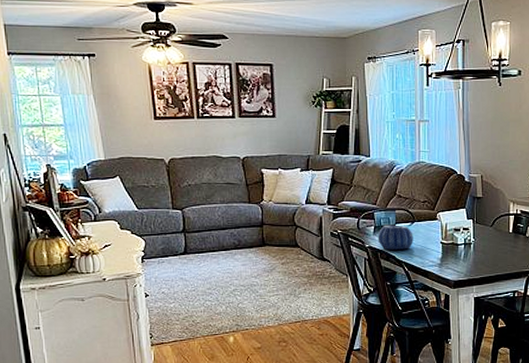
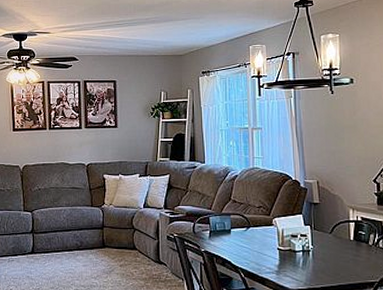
decorative bowl: present [378,225,413,251] -> none [213,229,249,256]

